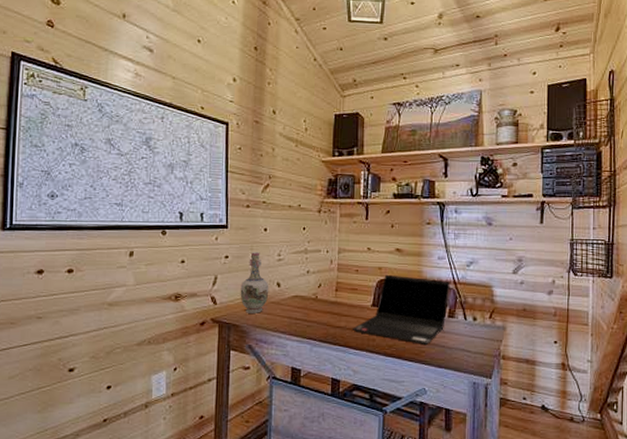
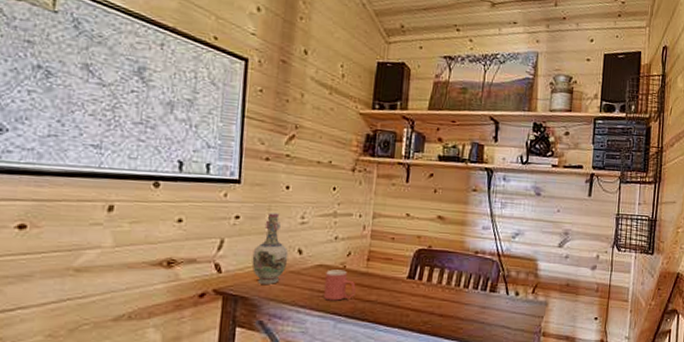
mug: none [301,299,327,327] -> present [324,269,356,301]
laptop computer: present [352,274,450,346] -> none [383,243,494,322]

